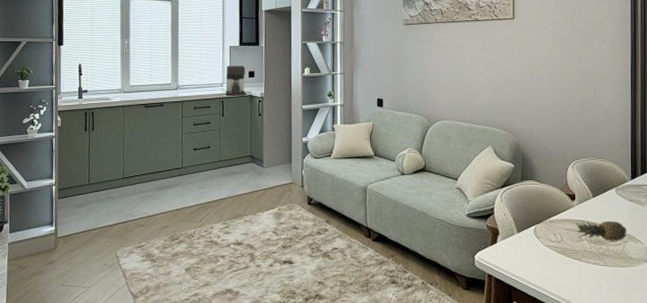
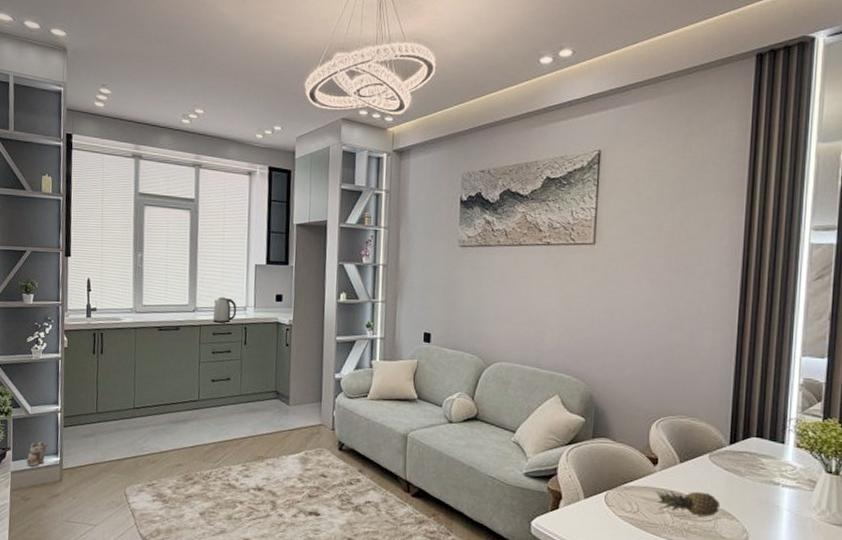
decorative figurine: none [23,213,43,237] -> present [26,441,48,467]
kettle: none [194,75,215,98] -> present [213,297,237,323]
coffee maker: present [225,65,246,97] -> none [249,286,272,323]

